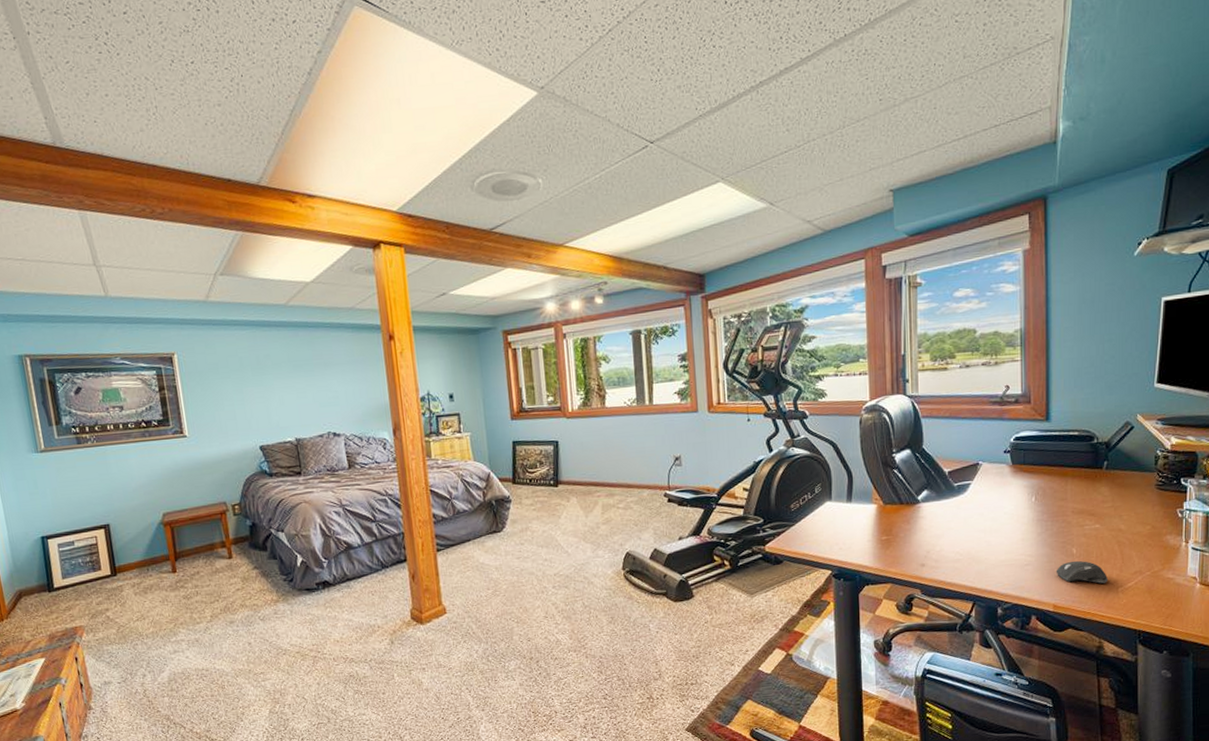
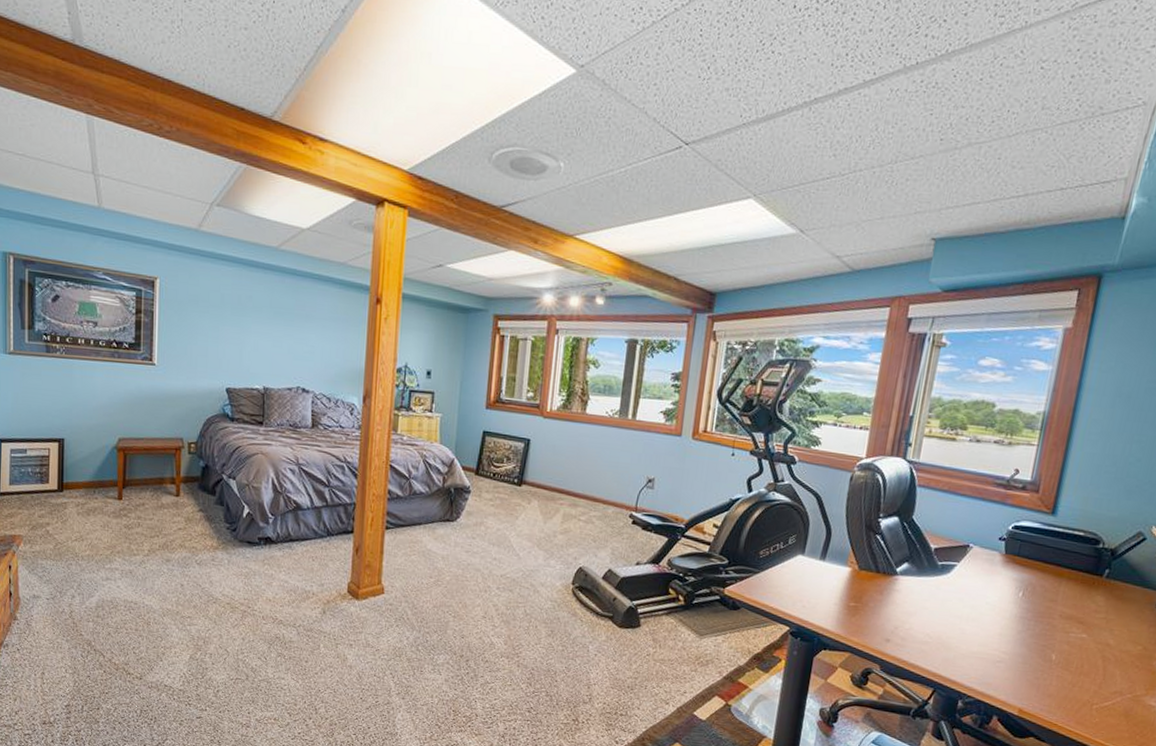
computer mouse: present [1056,560,1107,584] -> none [1028,667,1084,697]

